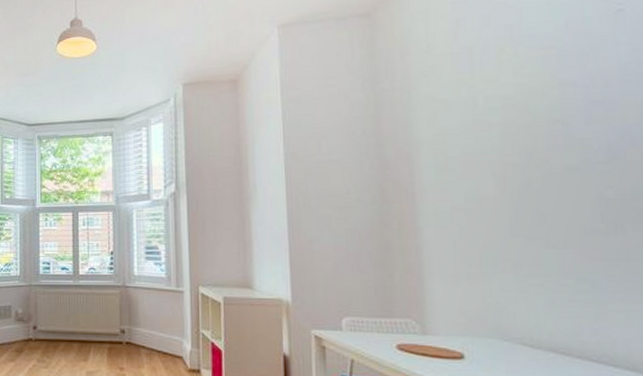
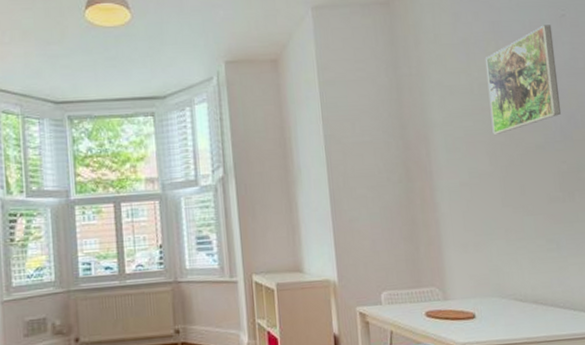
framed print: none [496,22,609,154] -> present [485,25,561,134]

